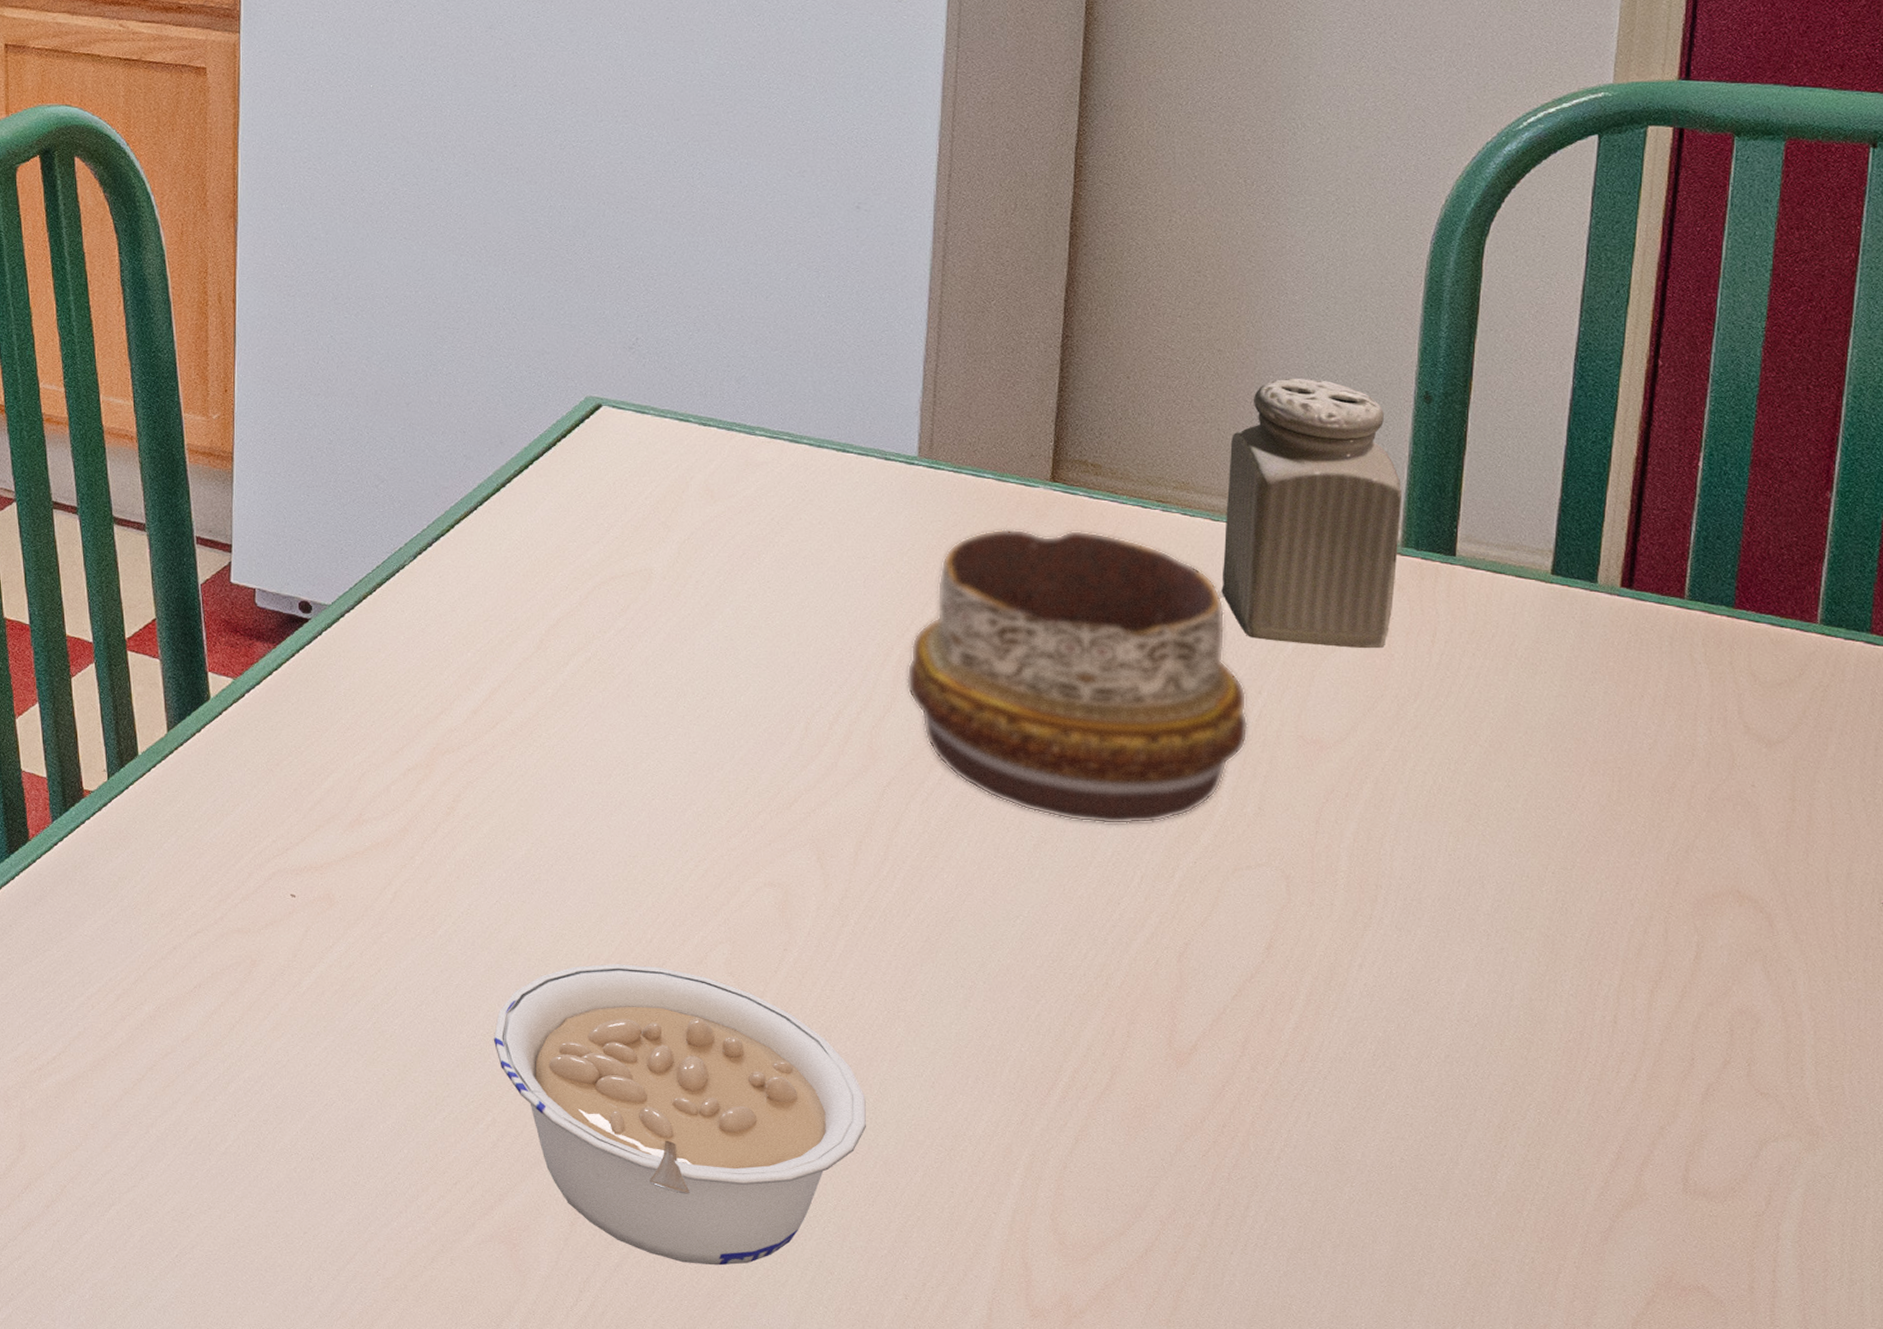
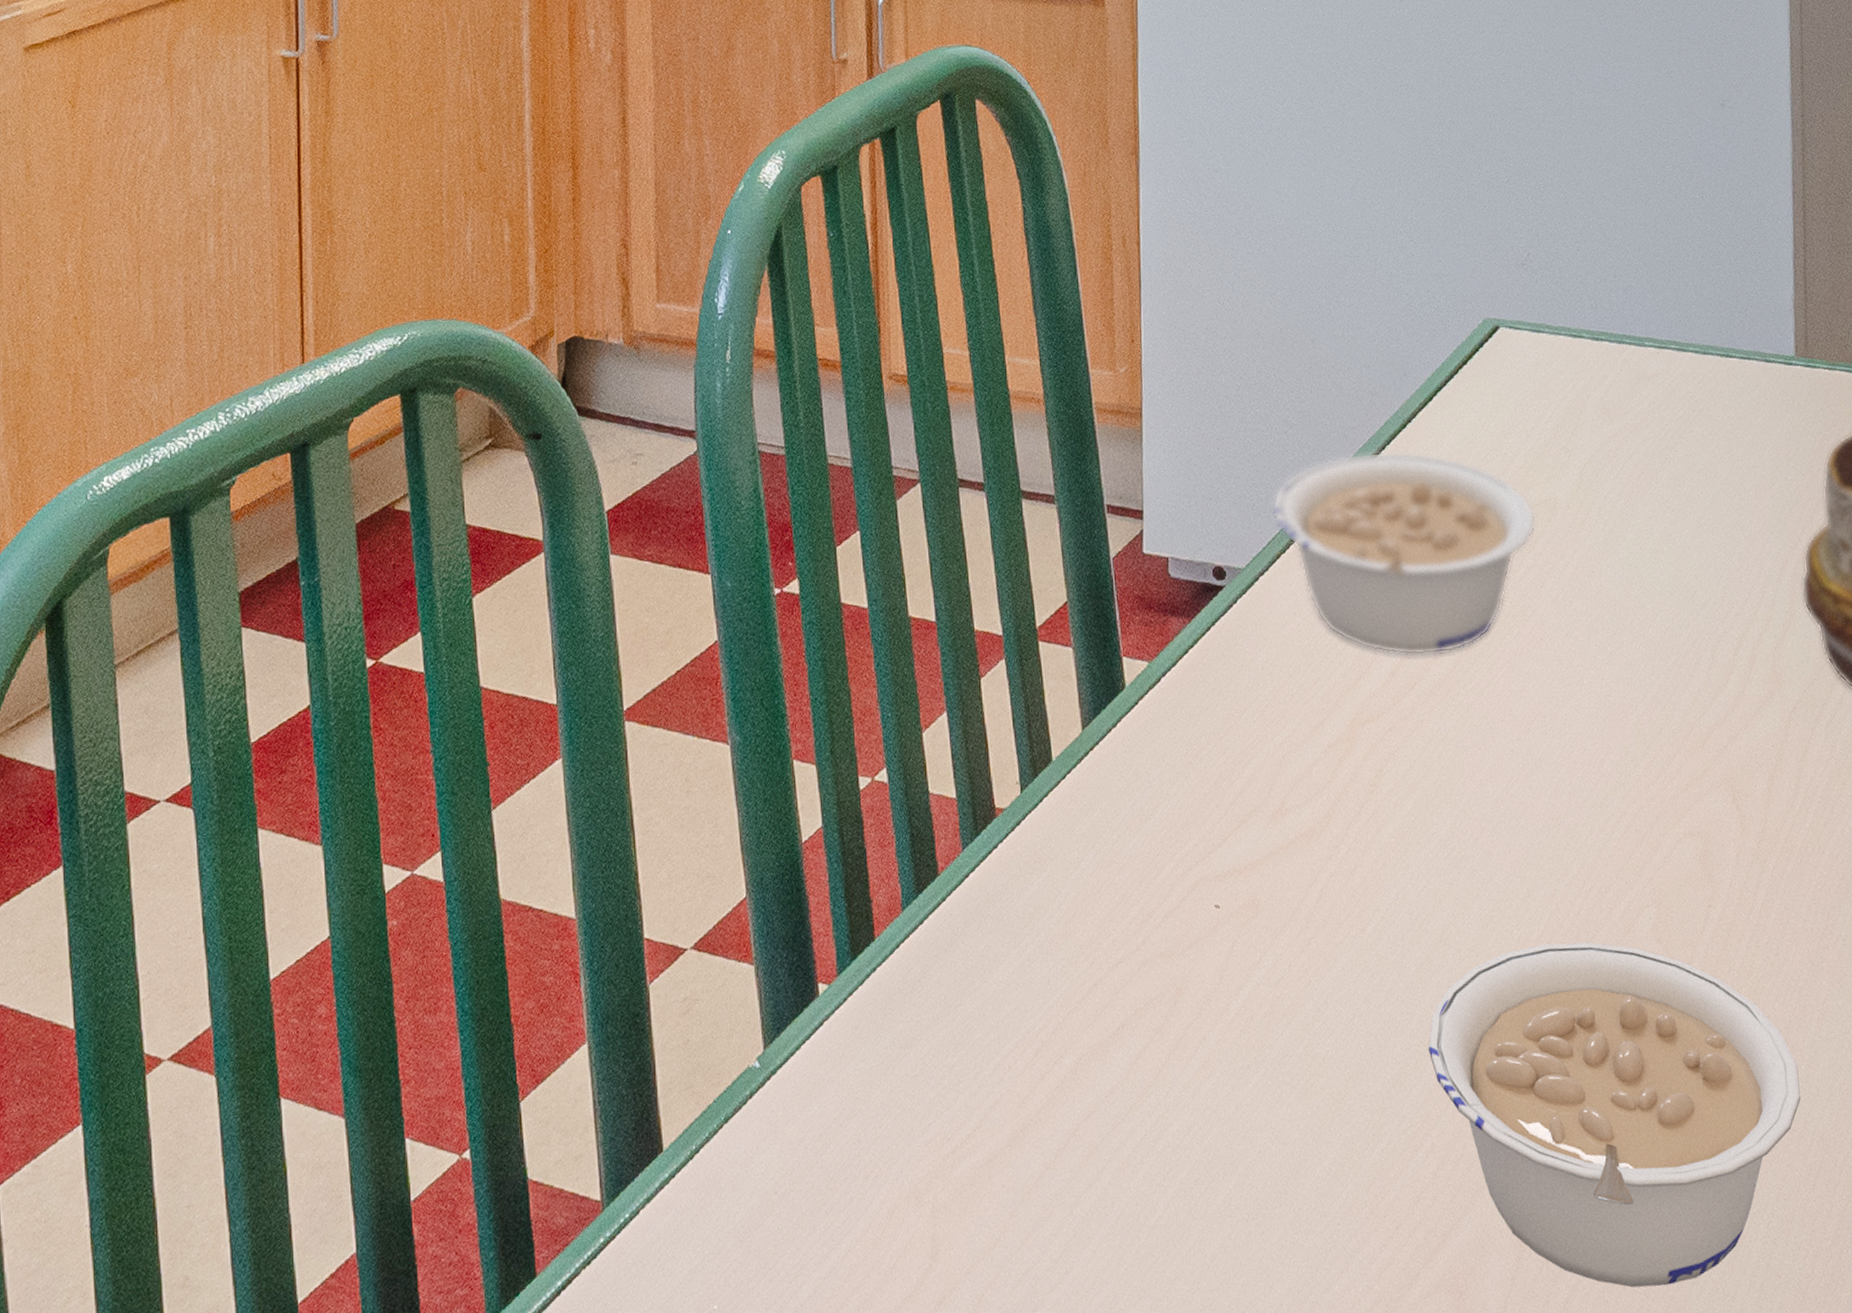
legume: none [359,511,629,699] -> present [1271,451,1536,656]

